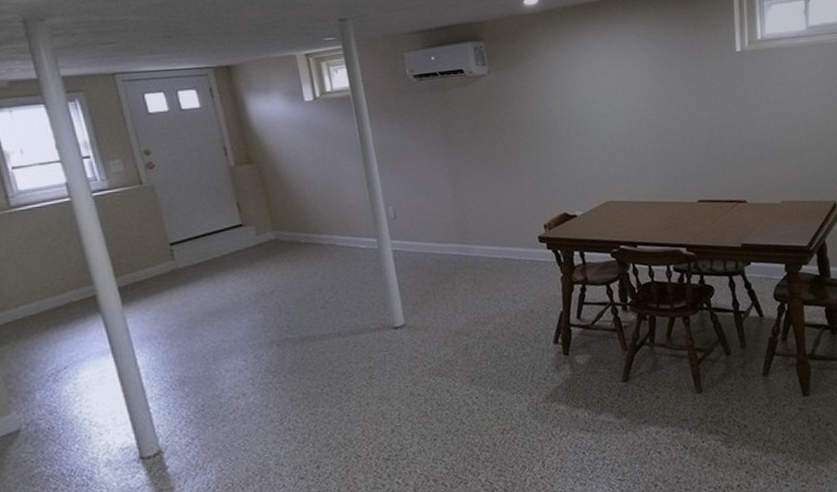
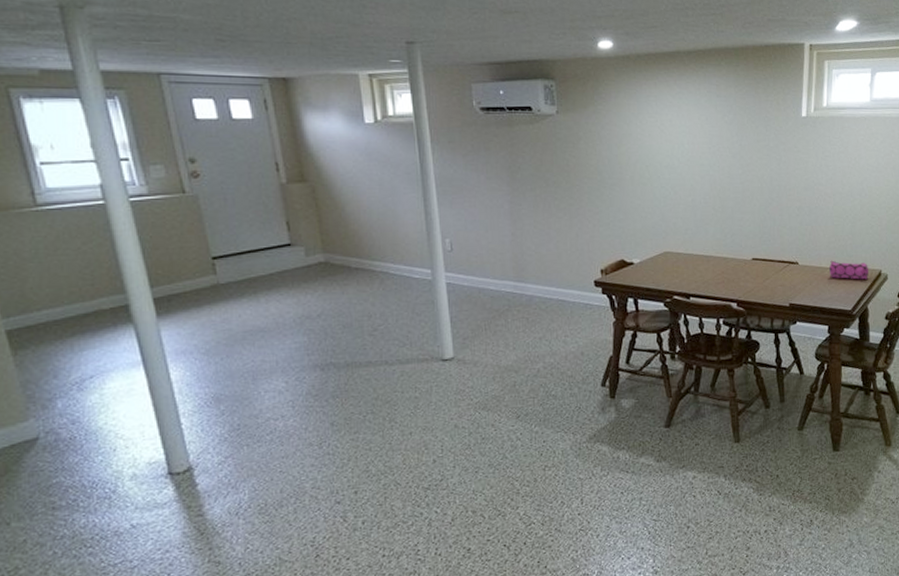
pencil case: none [780,195,823,214] -> present [829,260,869,280]

